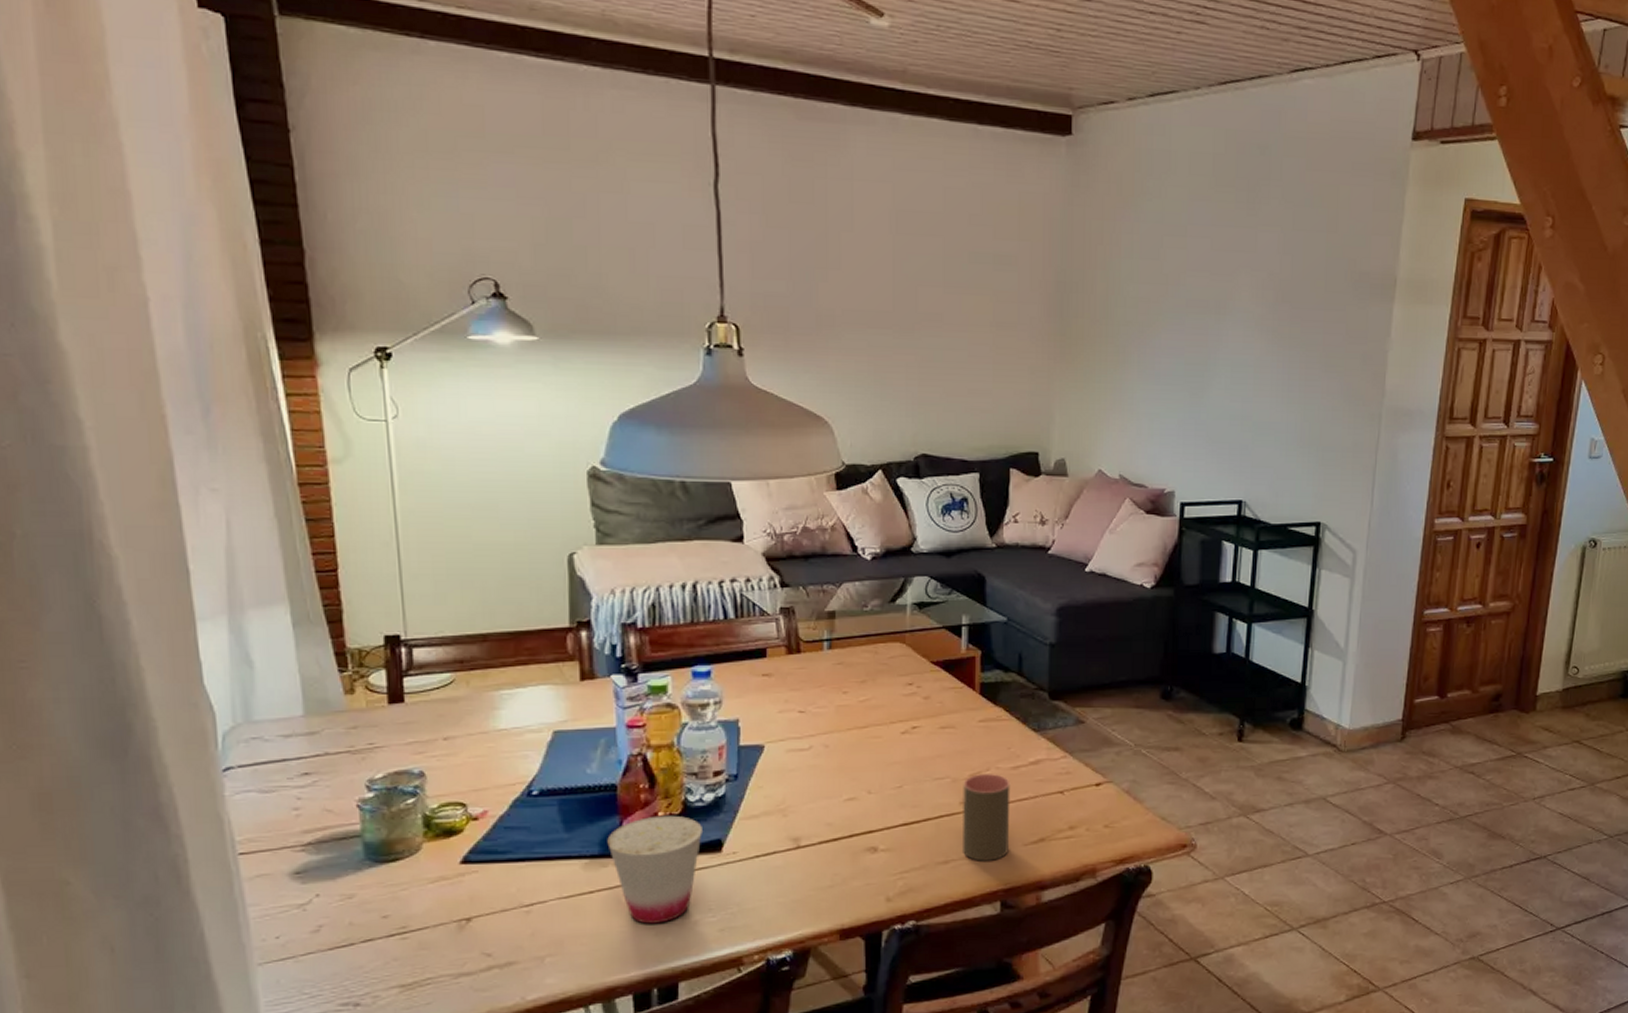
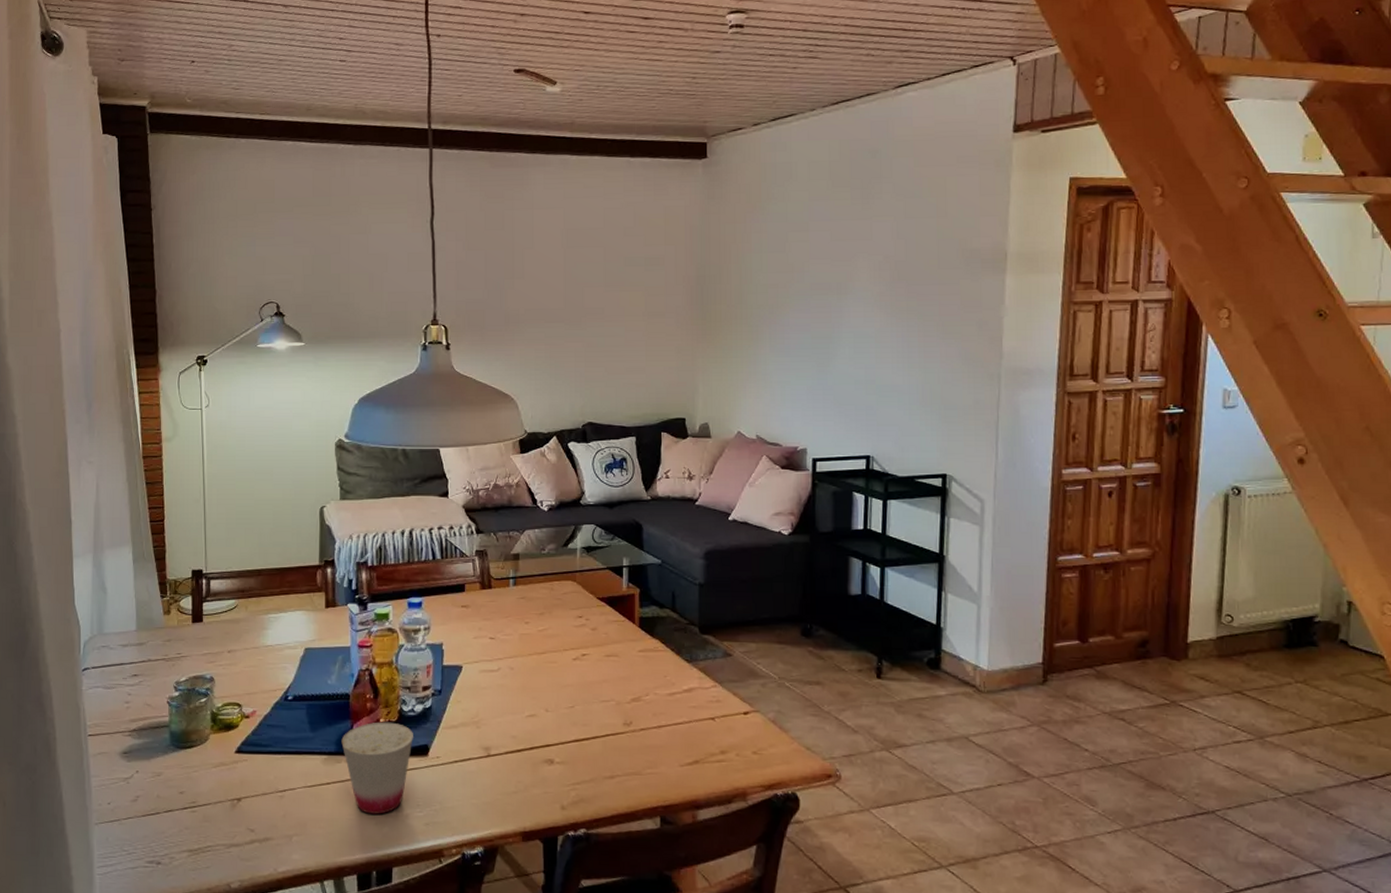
cup: present [961,774,1011,861] -> none [625,699,667,779]

